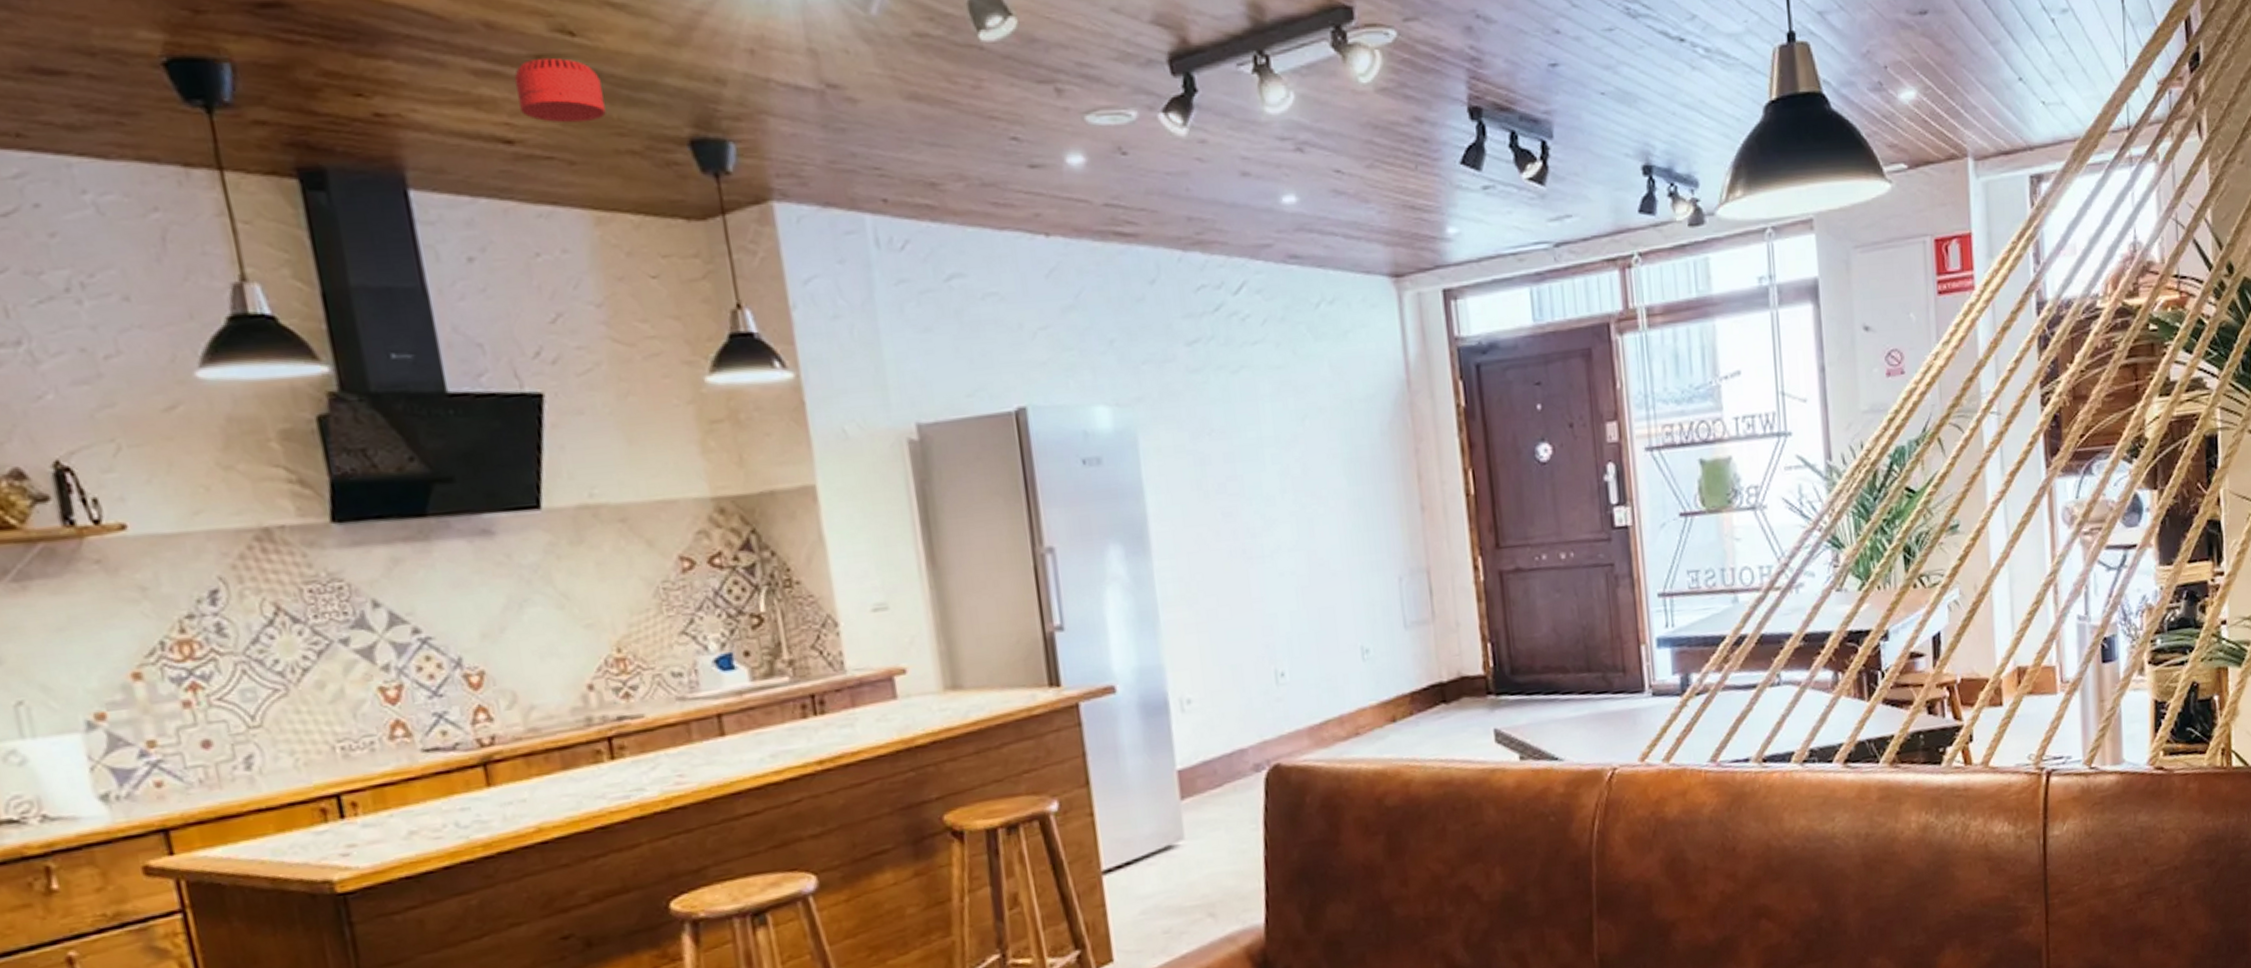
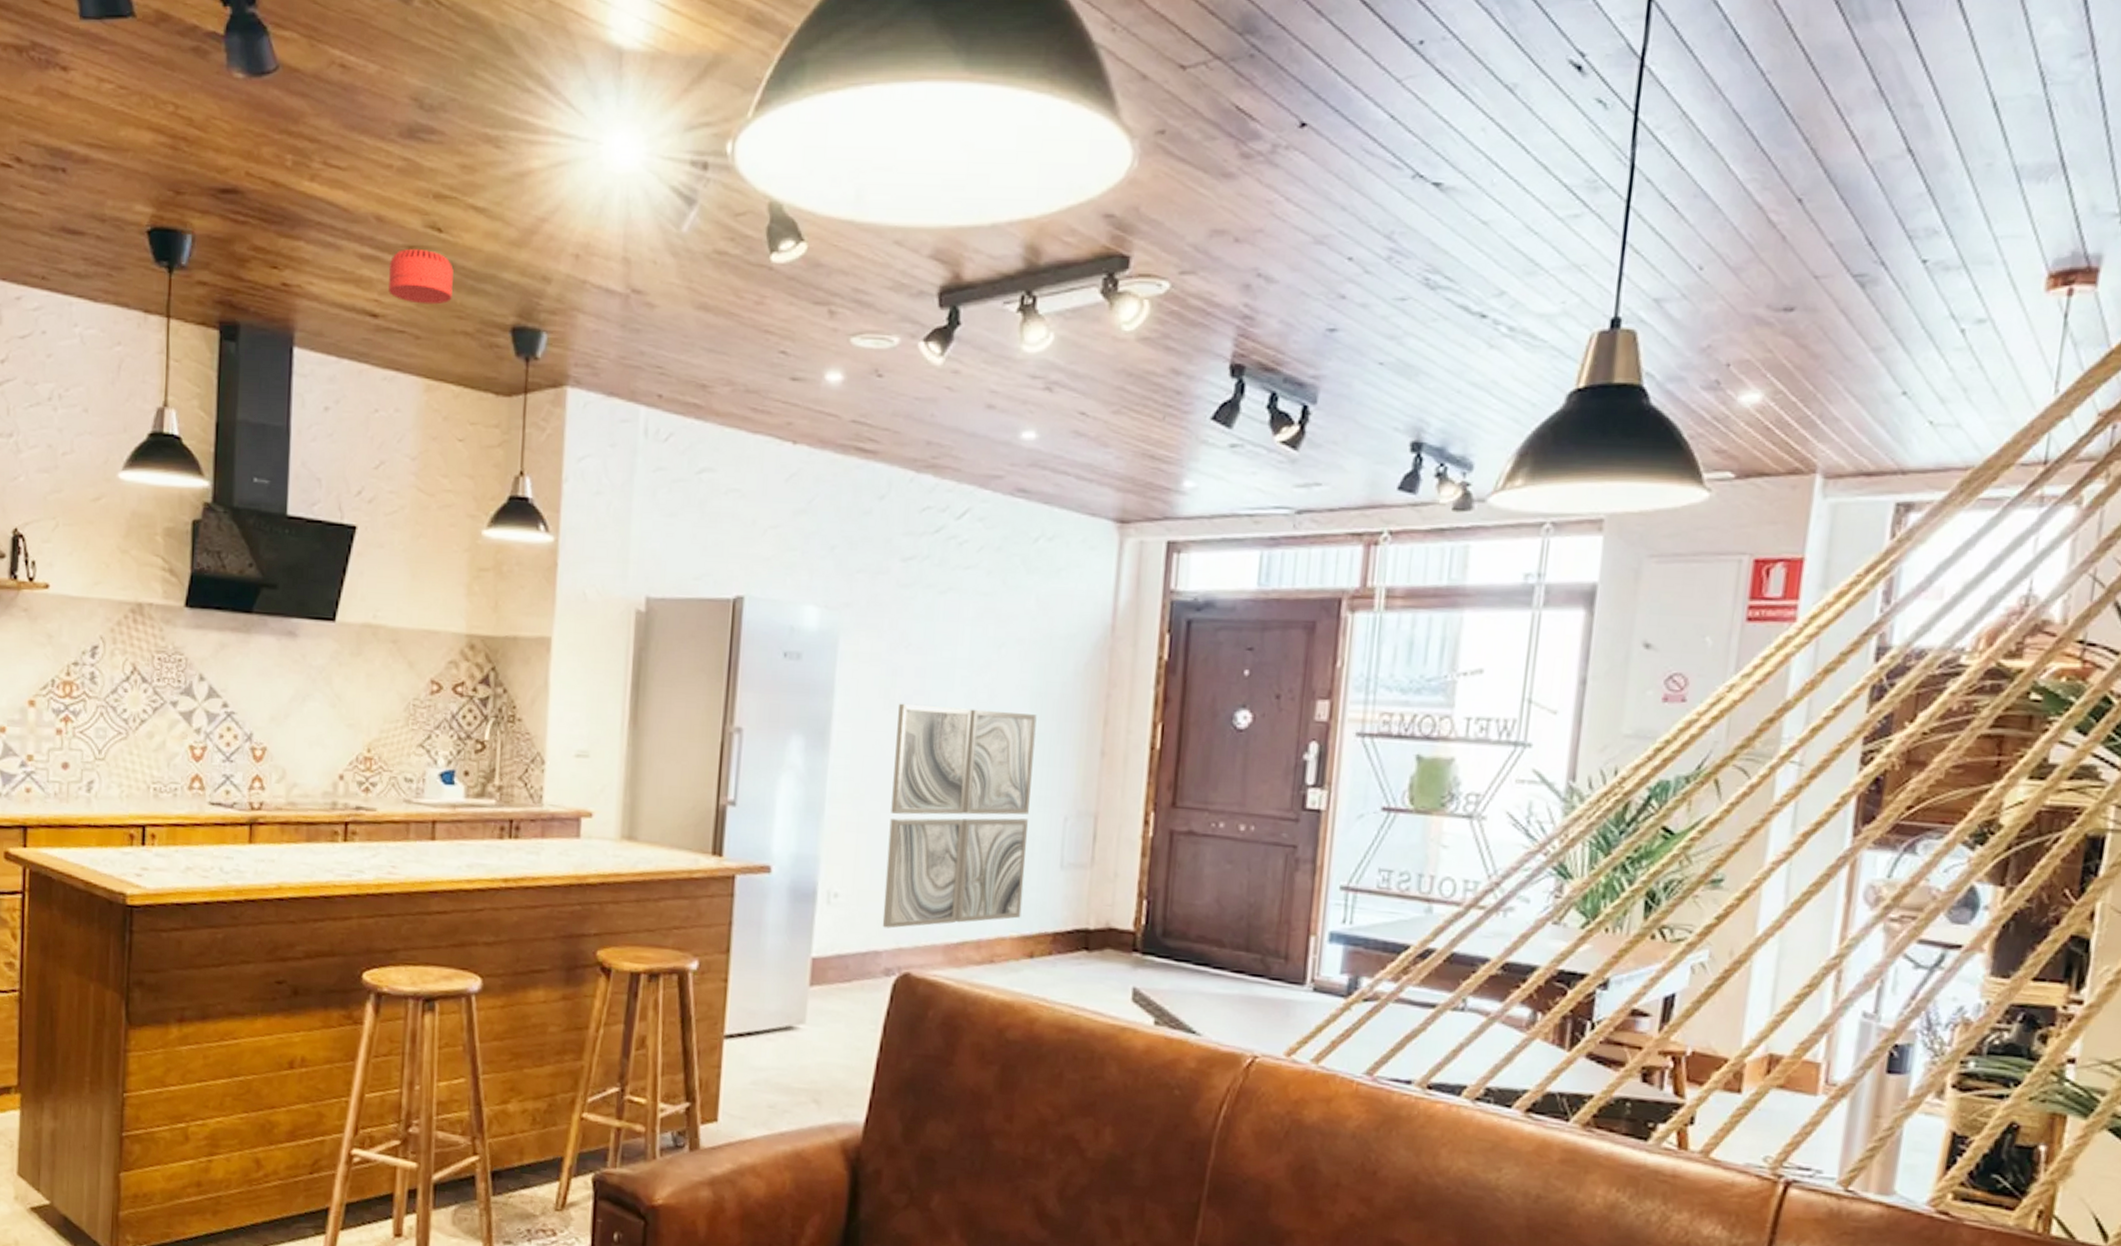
wall art: none [1214,481,1377,724] -> present [882,703,1037,929]

